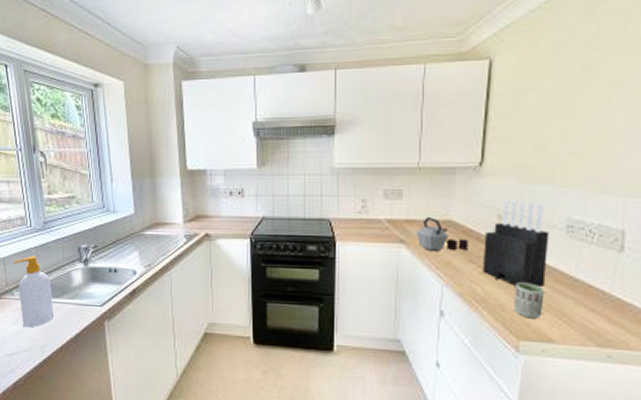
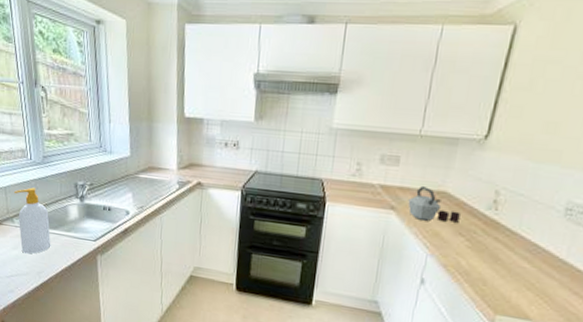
knife block: present [482,199,549,288] -> none [469,175,546,267]
cup: present [514,282,544,319] -> none [495,259,530,296]

